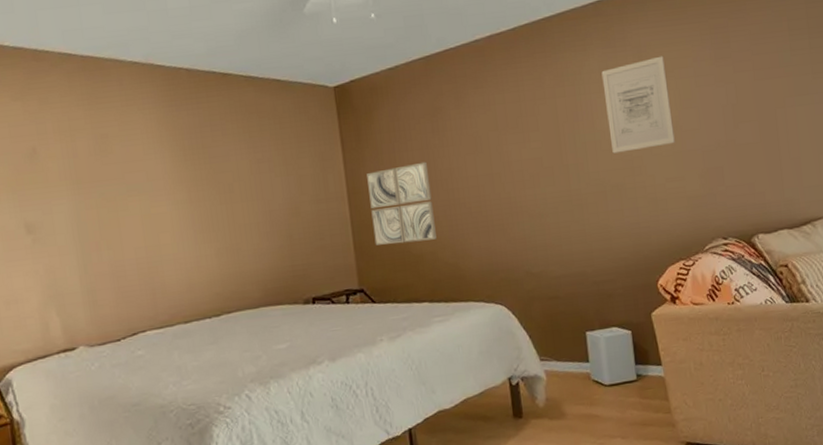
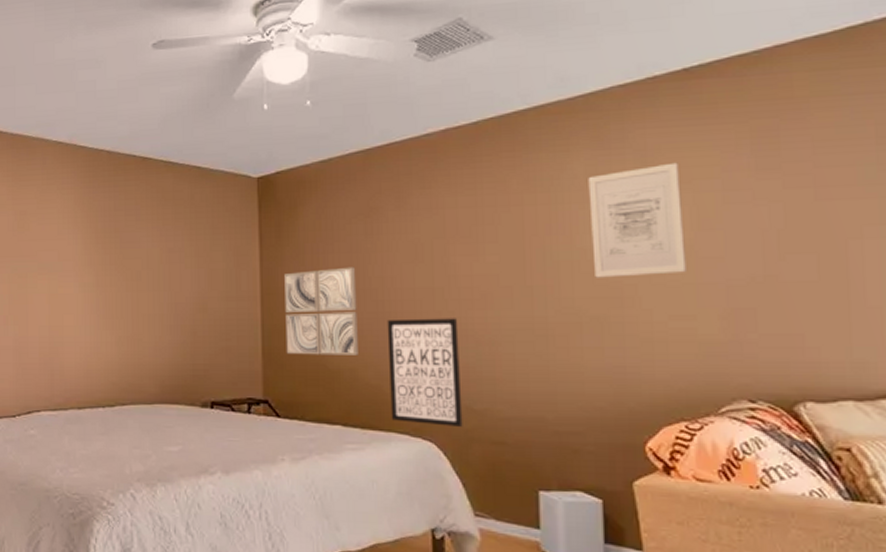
wall art: none [457,198,525,292] -> present [387,318,463,427]

